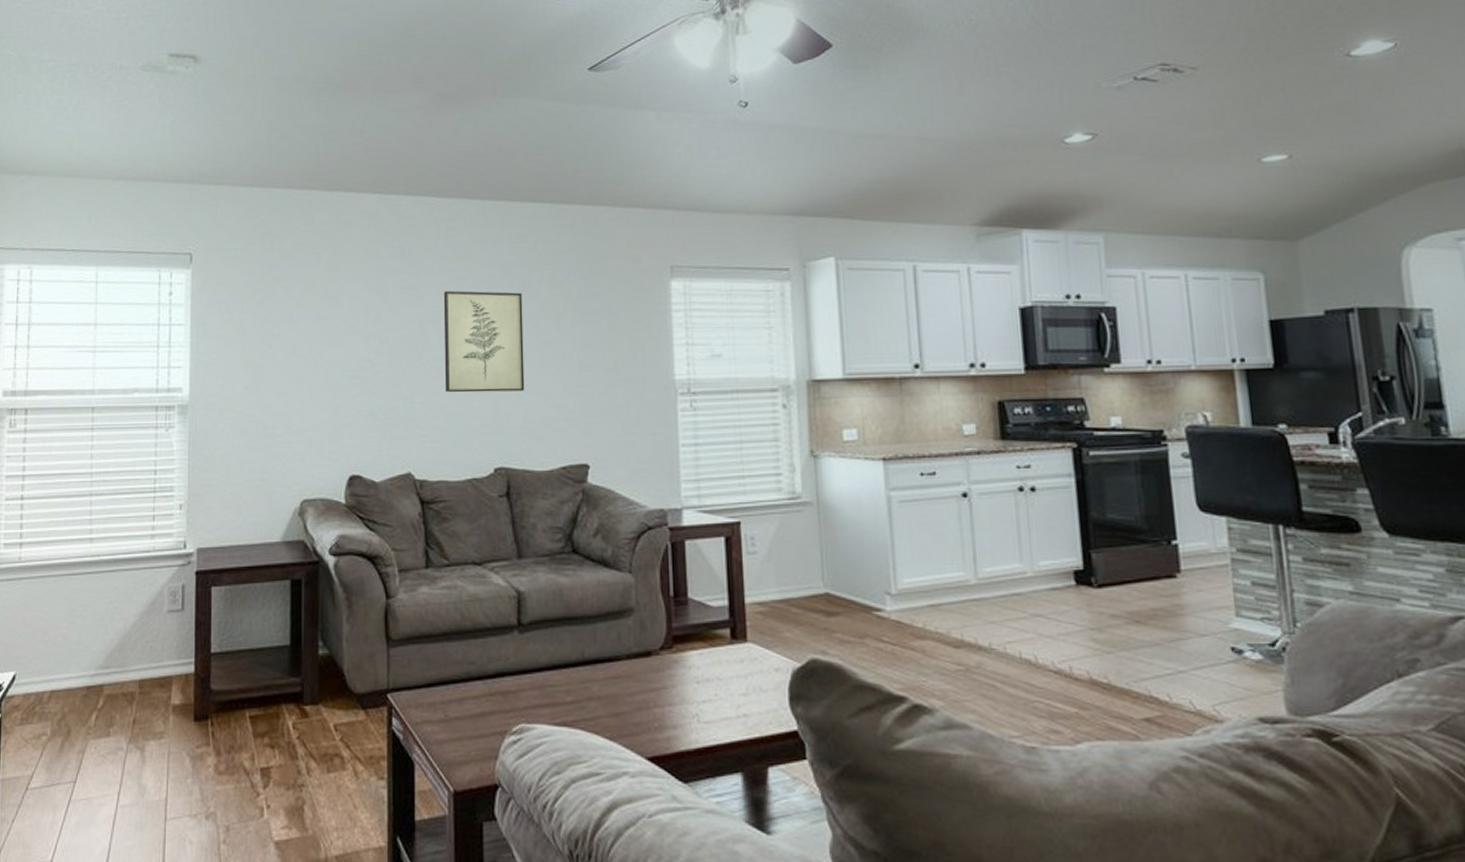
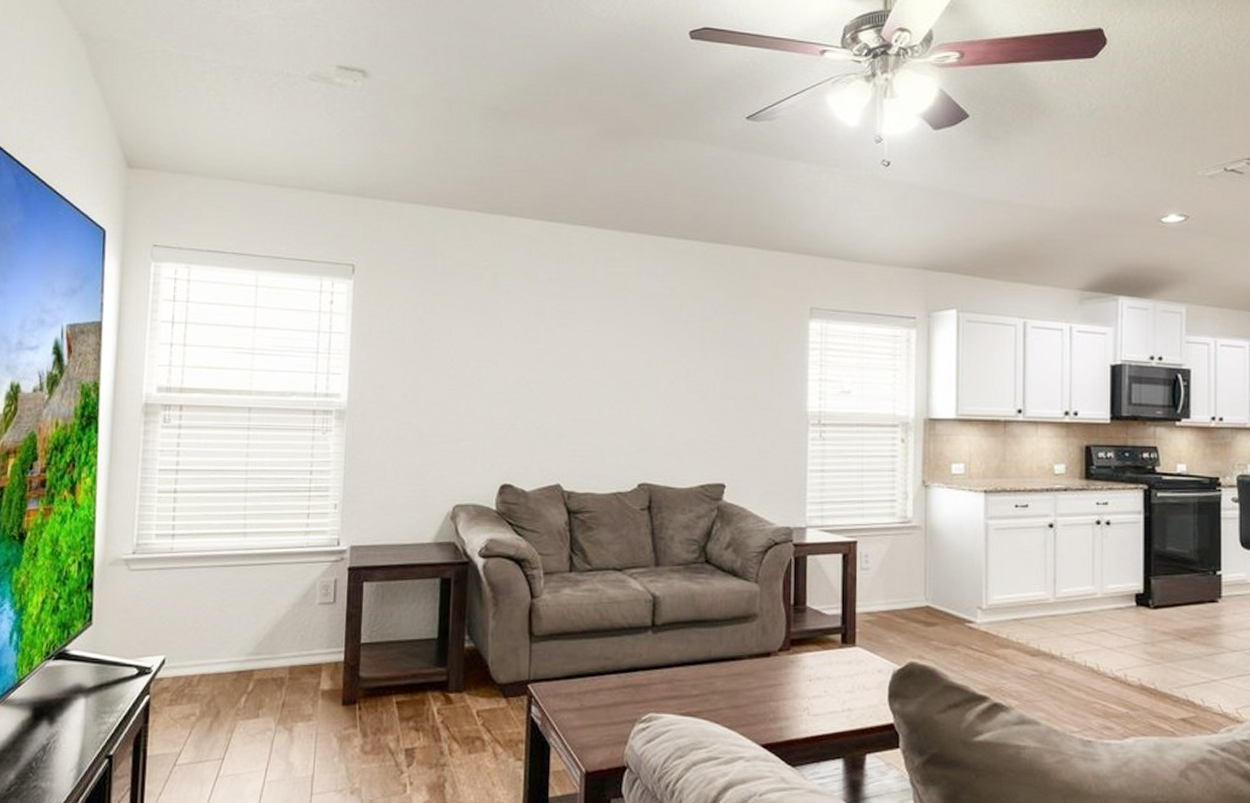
wall art: present [443,290,525,393] -> none [595,316,673,414]

